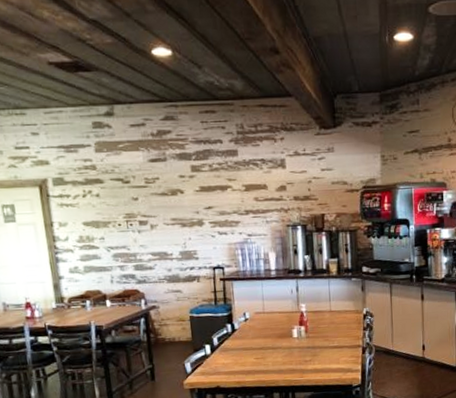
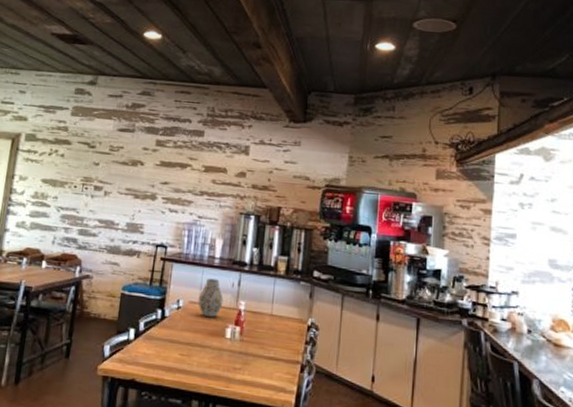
vase: none [262,289,286,323] -> present [198,278,223,317]

